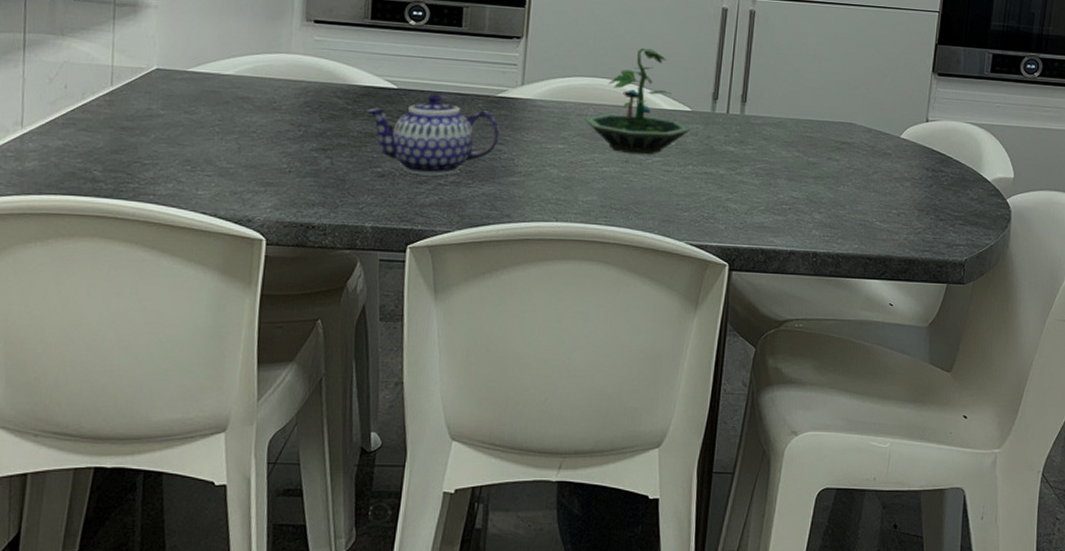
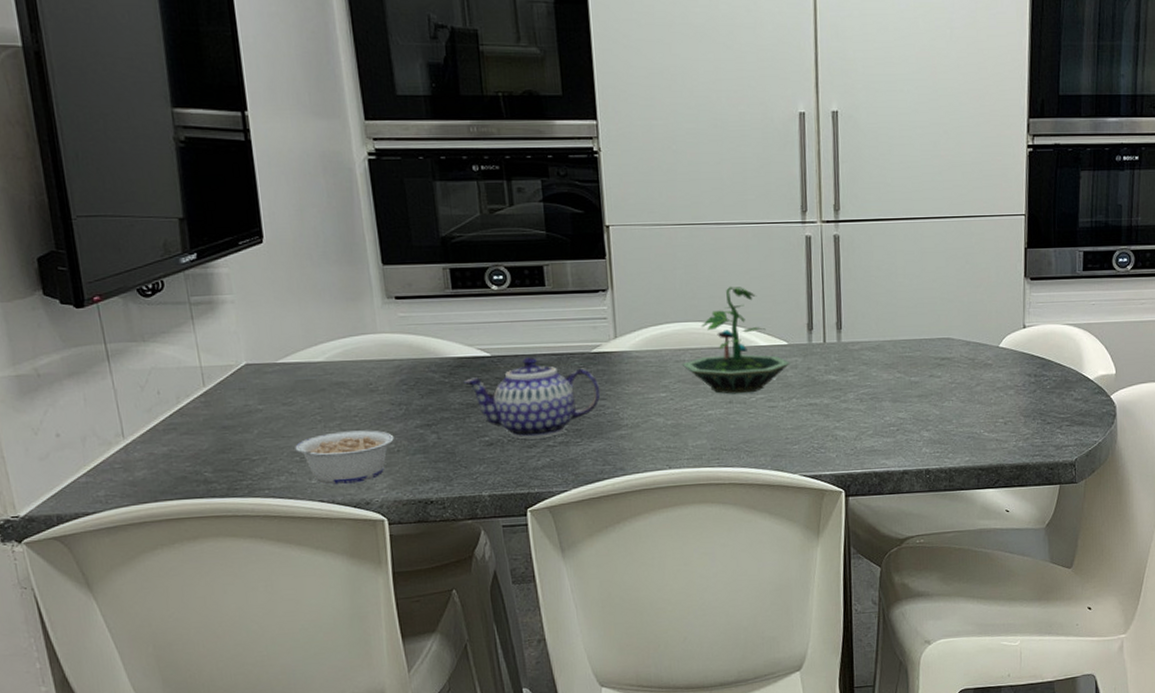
legume: none [180,145,288,199] -> present [288,430,394,485]

